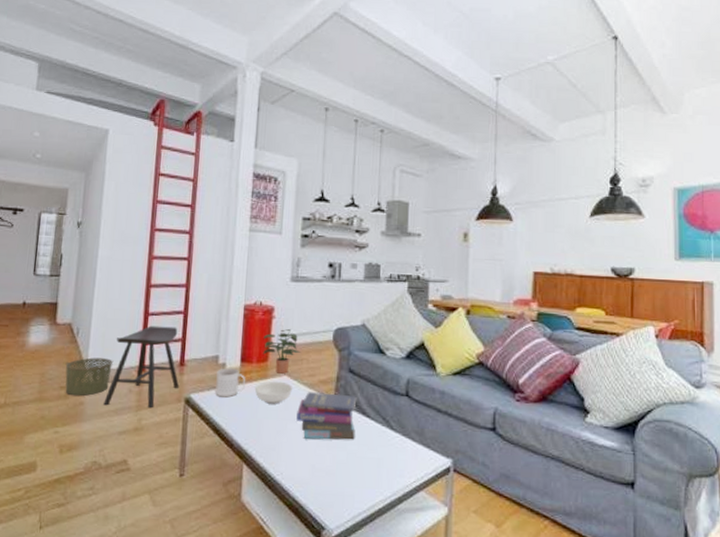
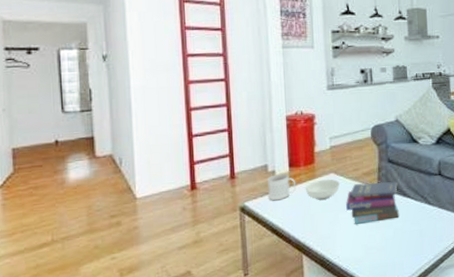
basket: present [65,357,114,396] -> none [112,182,163,223]
stool: present [103,325,180,408] -> none [158,144,233,226]
potted plant: present [263,328,301,374] -> none [307,131,343,172]

